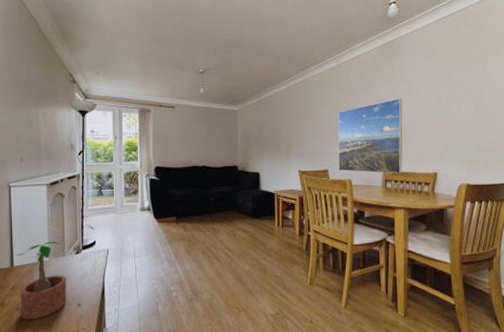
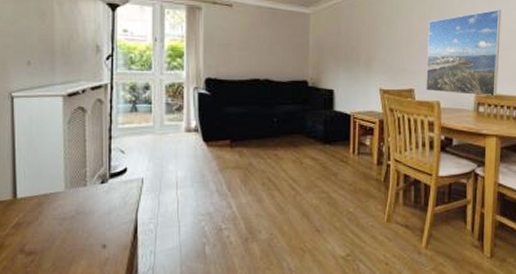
potted plant: present [16,241,67,320] -> none [20,167,89,265]

